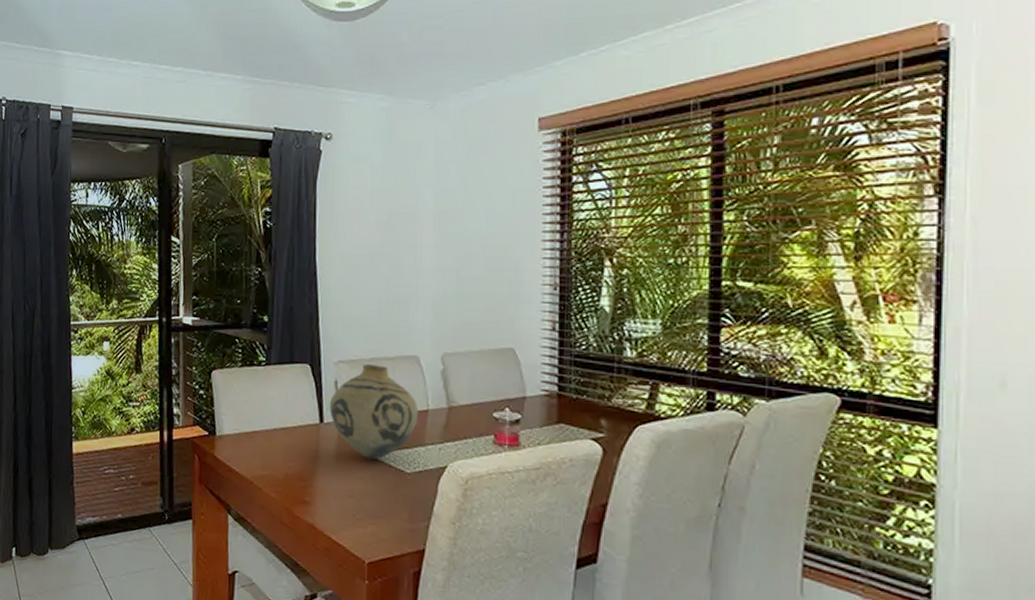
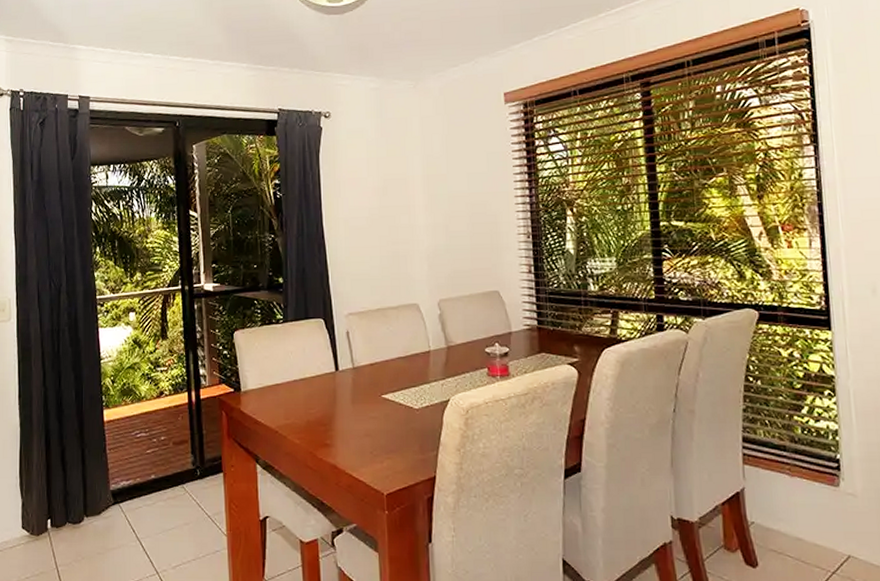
vase: present [329,363,419,460] -> none [343,314,422,401]

